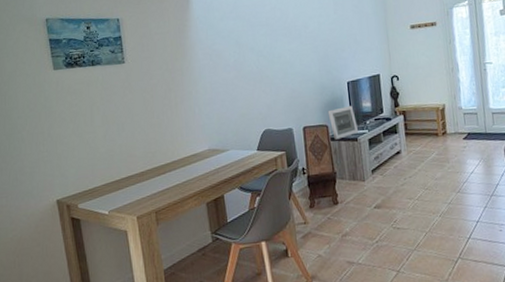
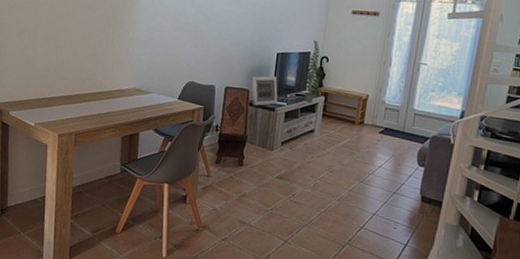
plant: none [377,61,400,124] -> present [300,40,323,102]

